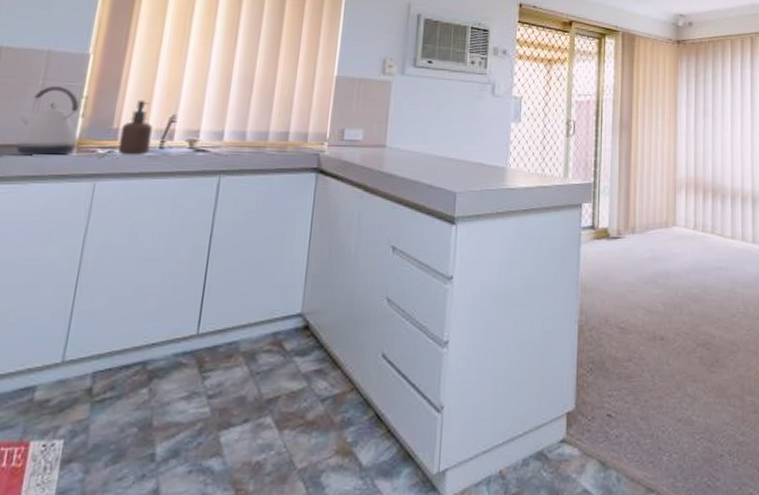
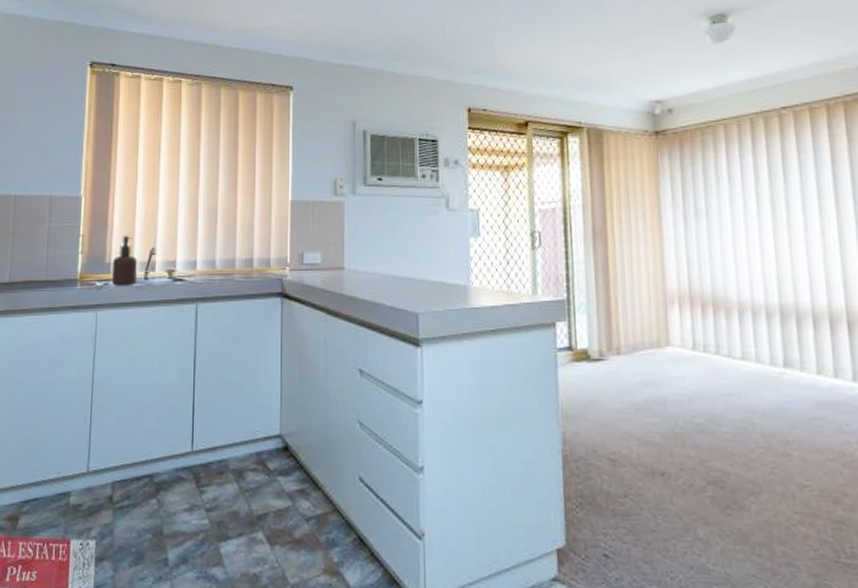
kettle: present [15,86,79,156] -> none [34,227,80,290]

